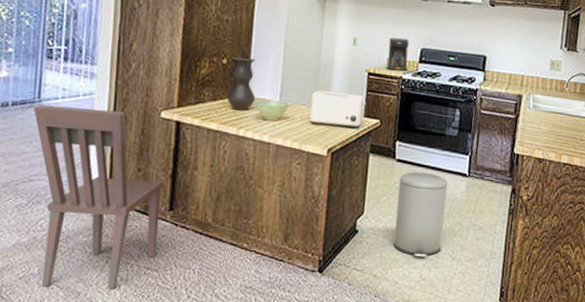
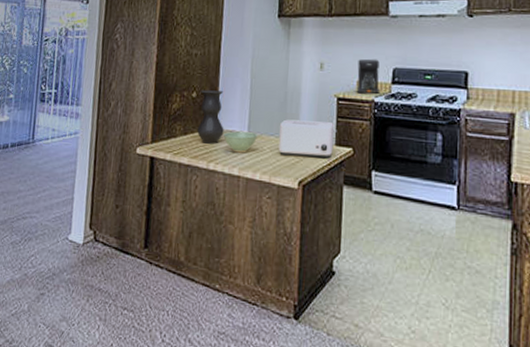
dining chair: present [33,104,164,289] -> none [28,145,139,329]
pedal bin: present [393,172,448,258] -> none [375,205,434,306]

